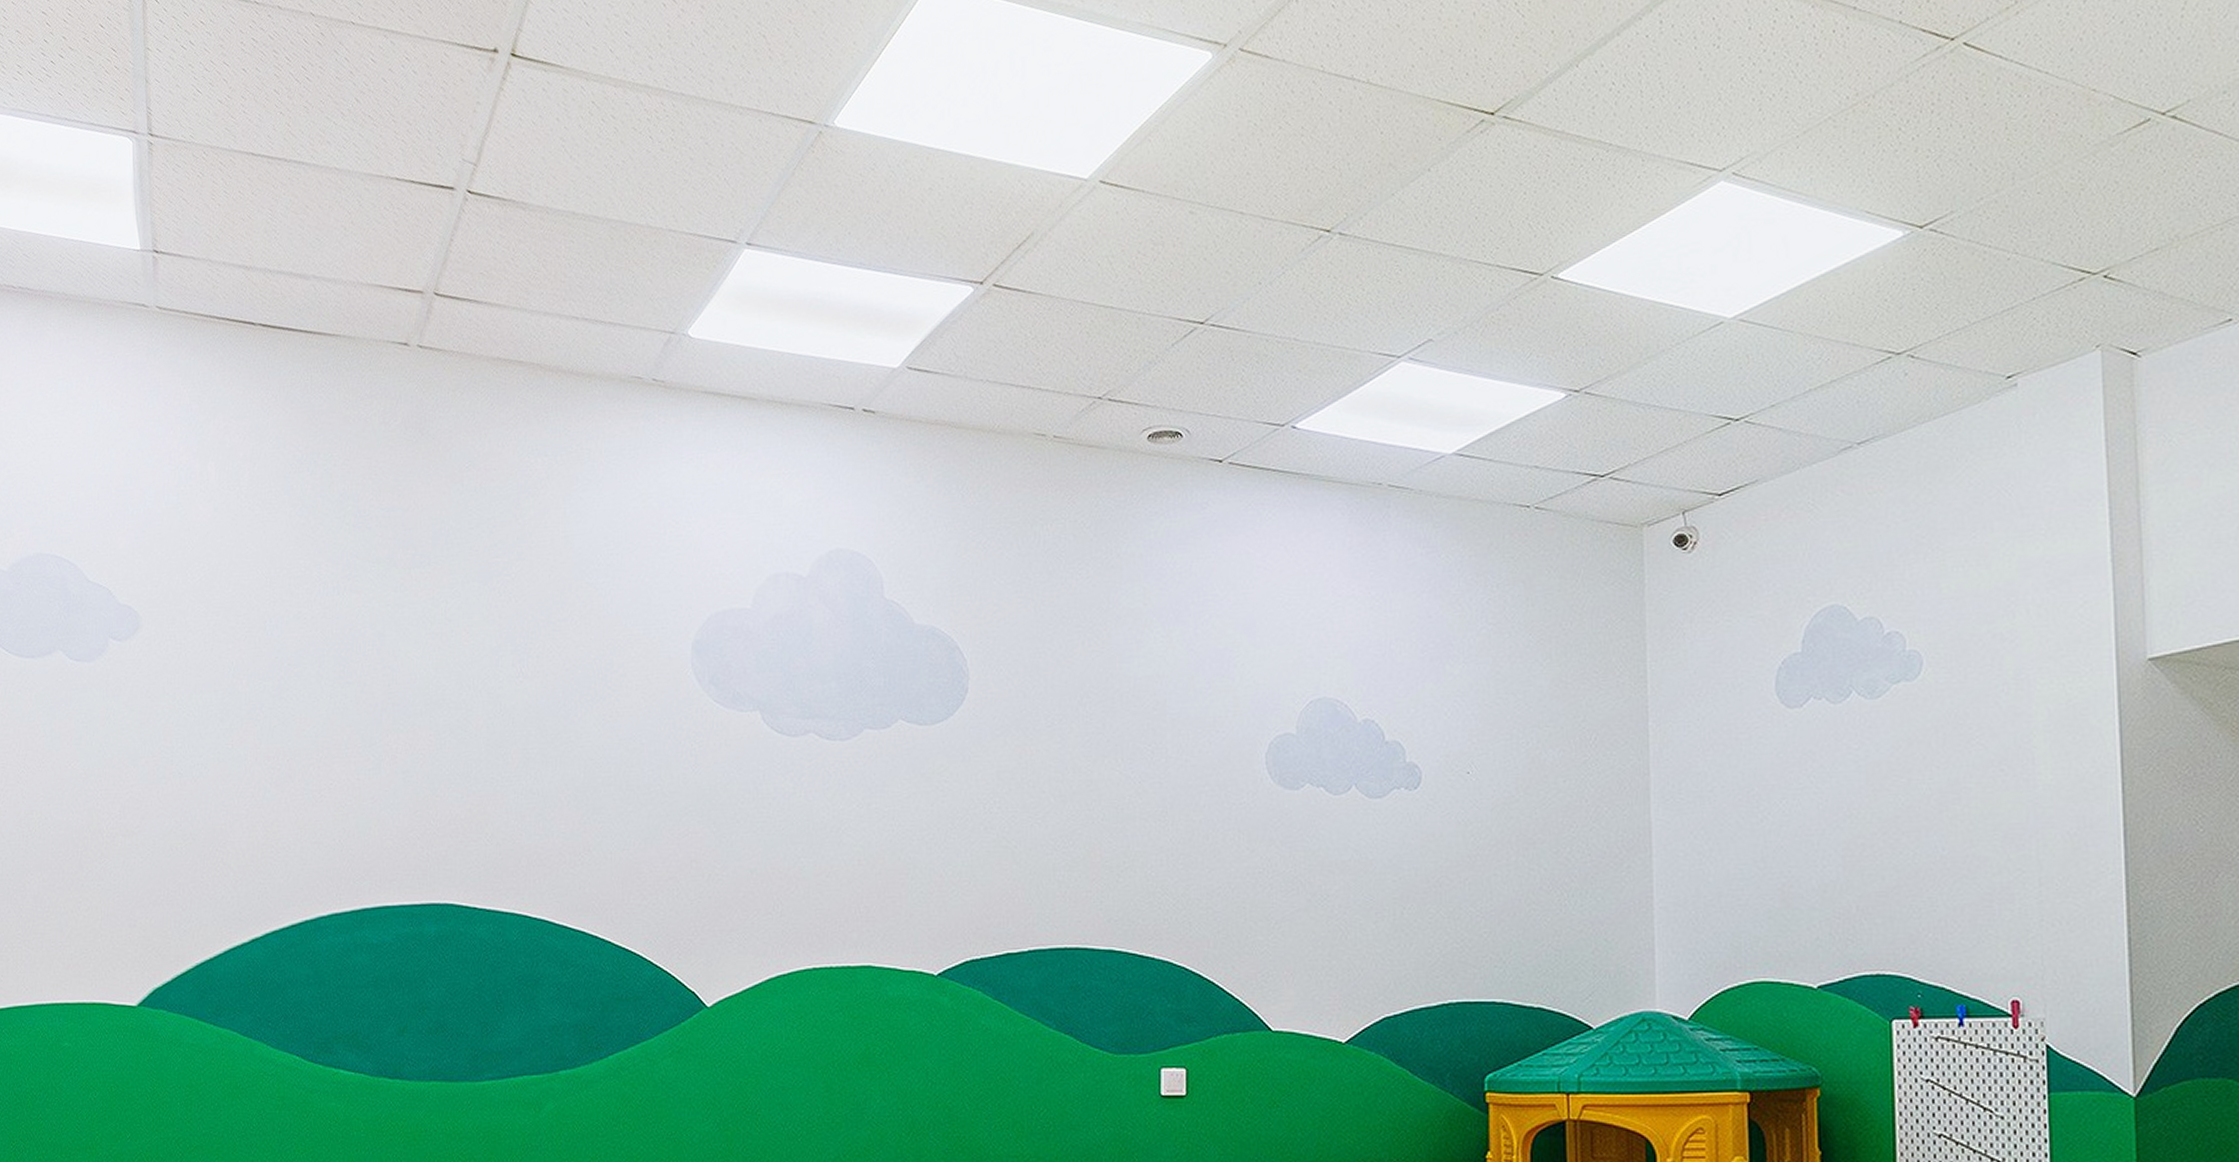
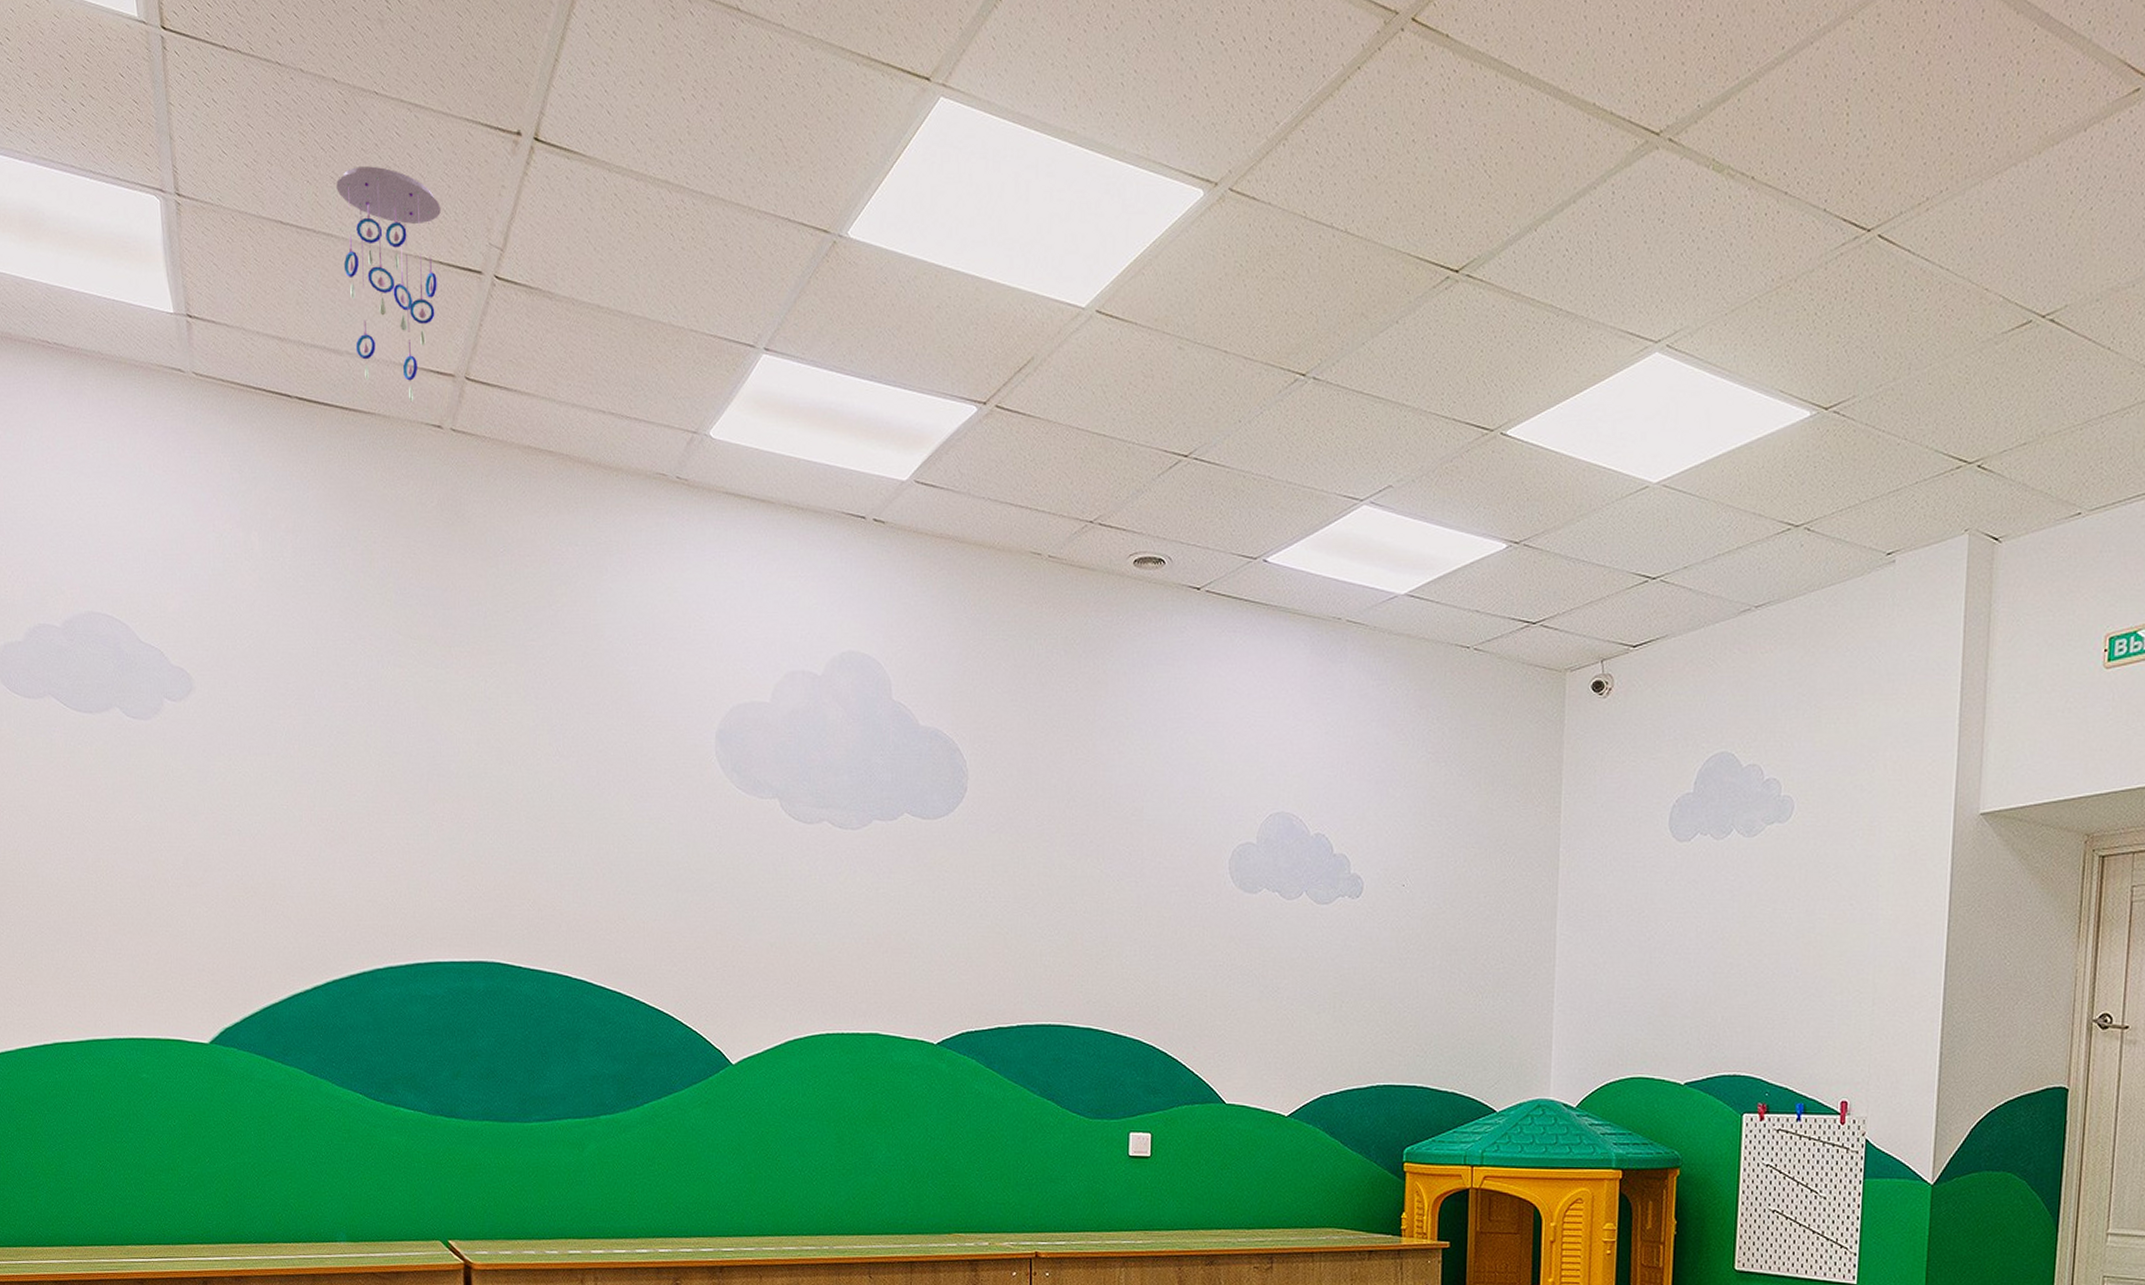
ceiling mobile: none [310,93,414,322] -> present [336,166,441,402]

